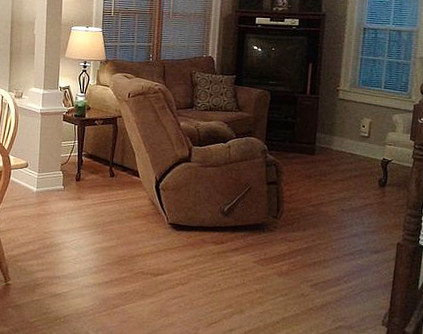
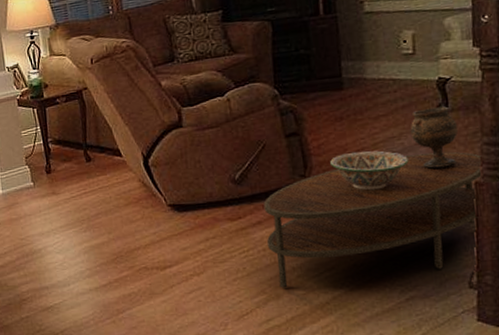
coffee table: none [240,214,405,307] -> present [263,151,482,288]
decorative bowl: none [297,205,353,238] -> present [330,150,409,191]
goblet: none [357,180,392,229] -> present [410,106,459,169]

